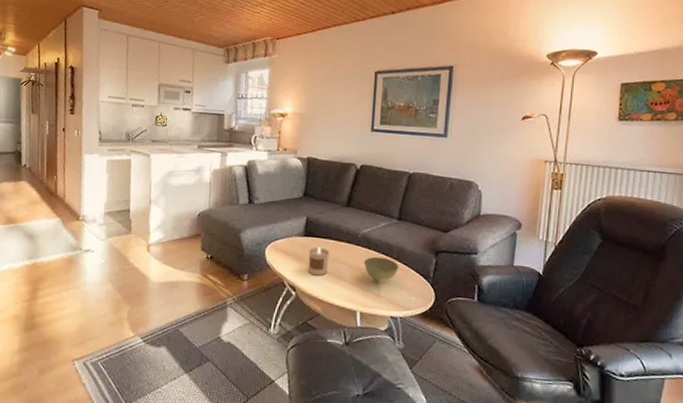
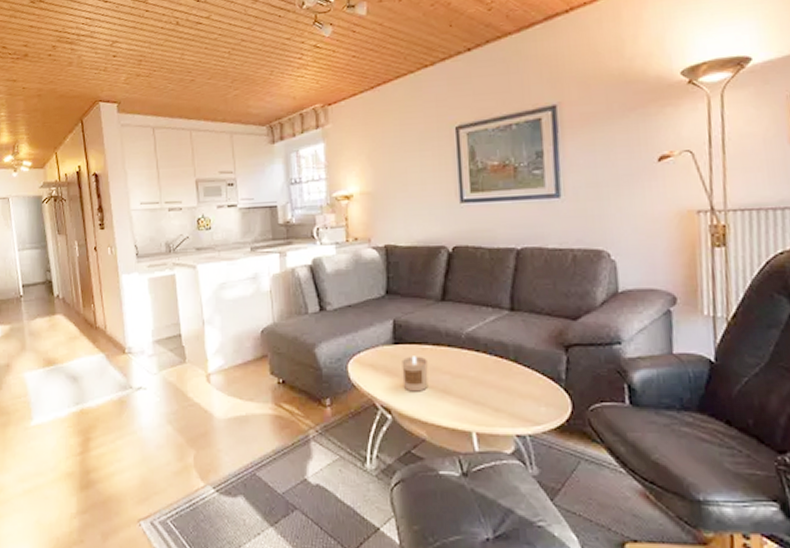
bowl: present [363,256,399,285] -> none [472,360,520,395]

